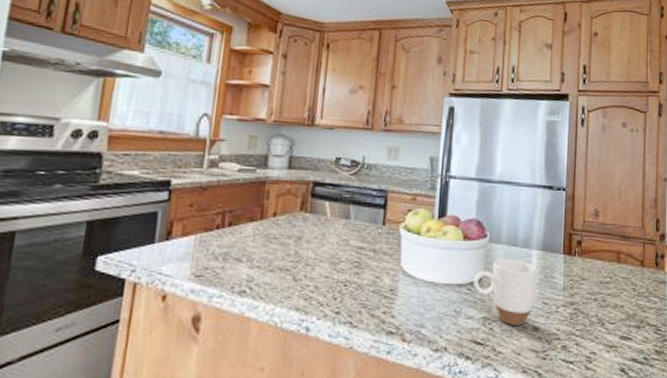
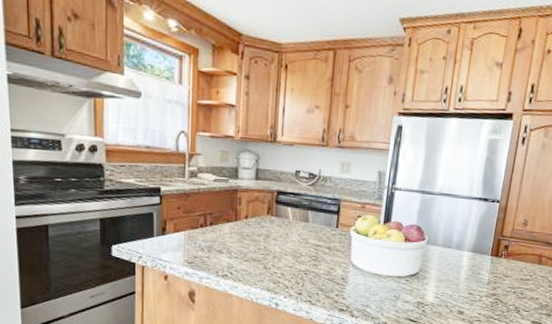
mug: present [473,258,538,325] -> none [410,257,467,309]

